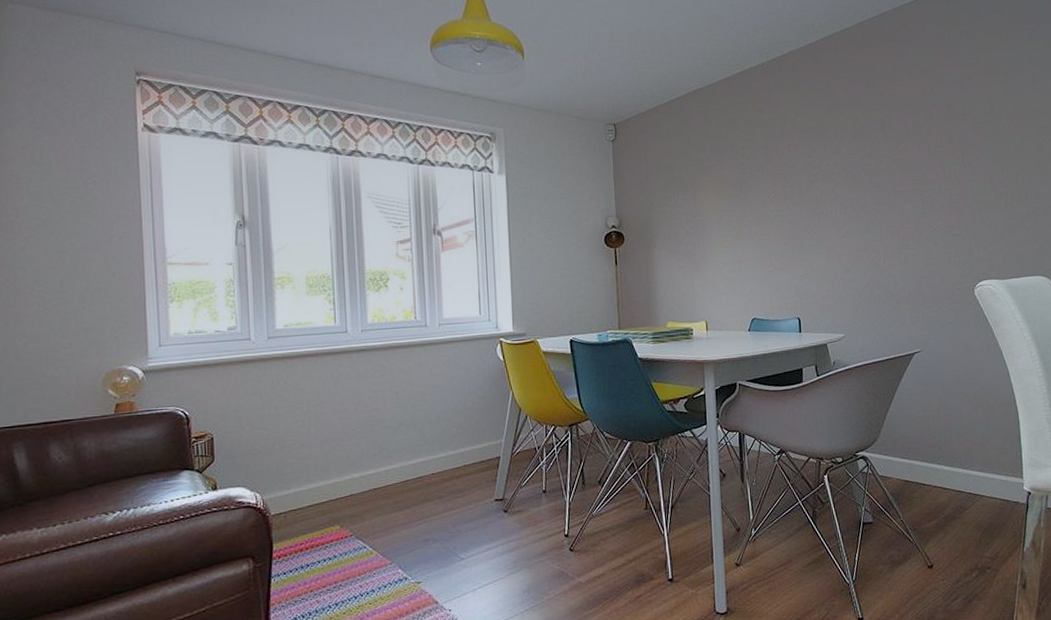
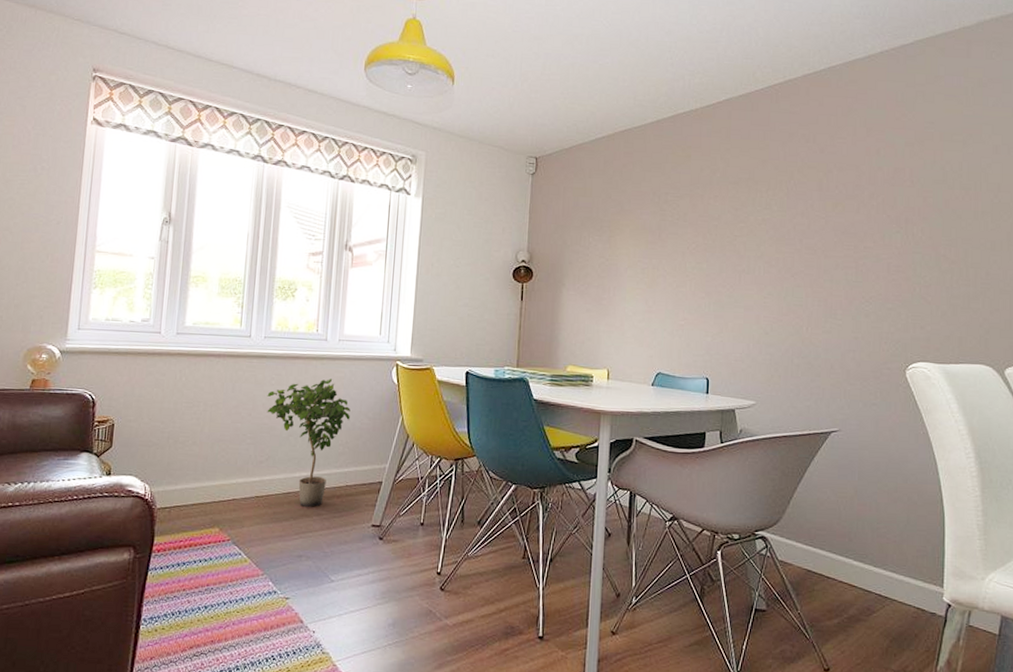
potted plant: none [372,363,460,492] -> present [267,379,351,507]

